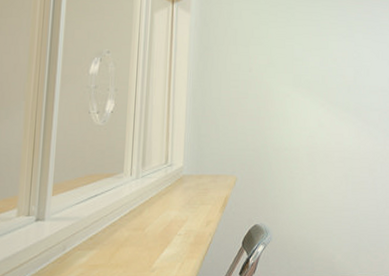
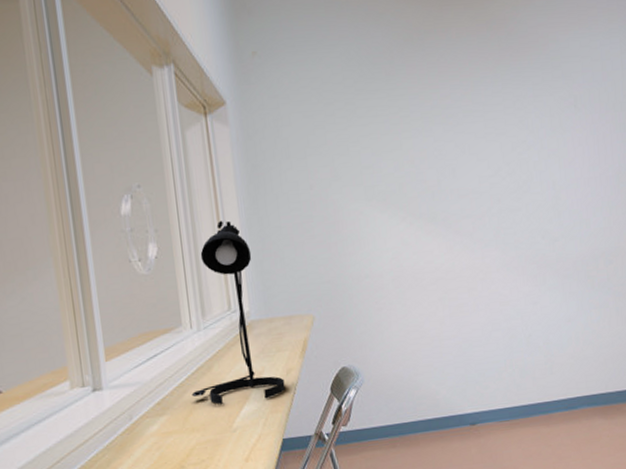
desk lamp: none [121,88,204,245] -> present [191,220,285,405]

